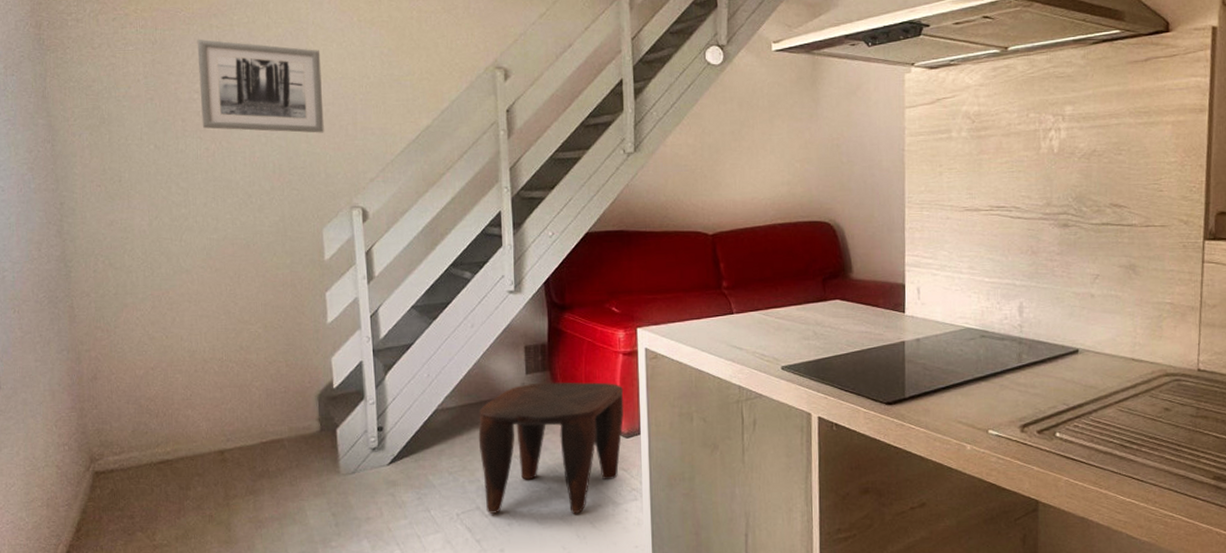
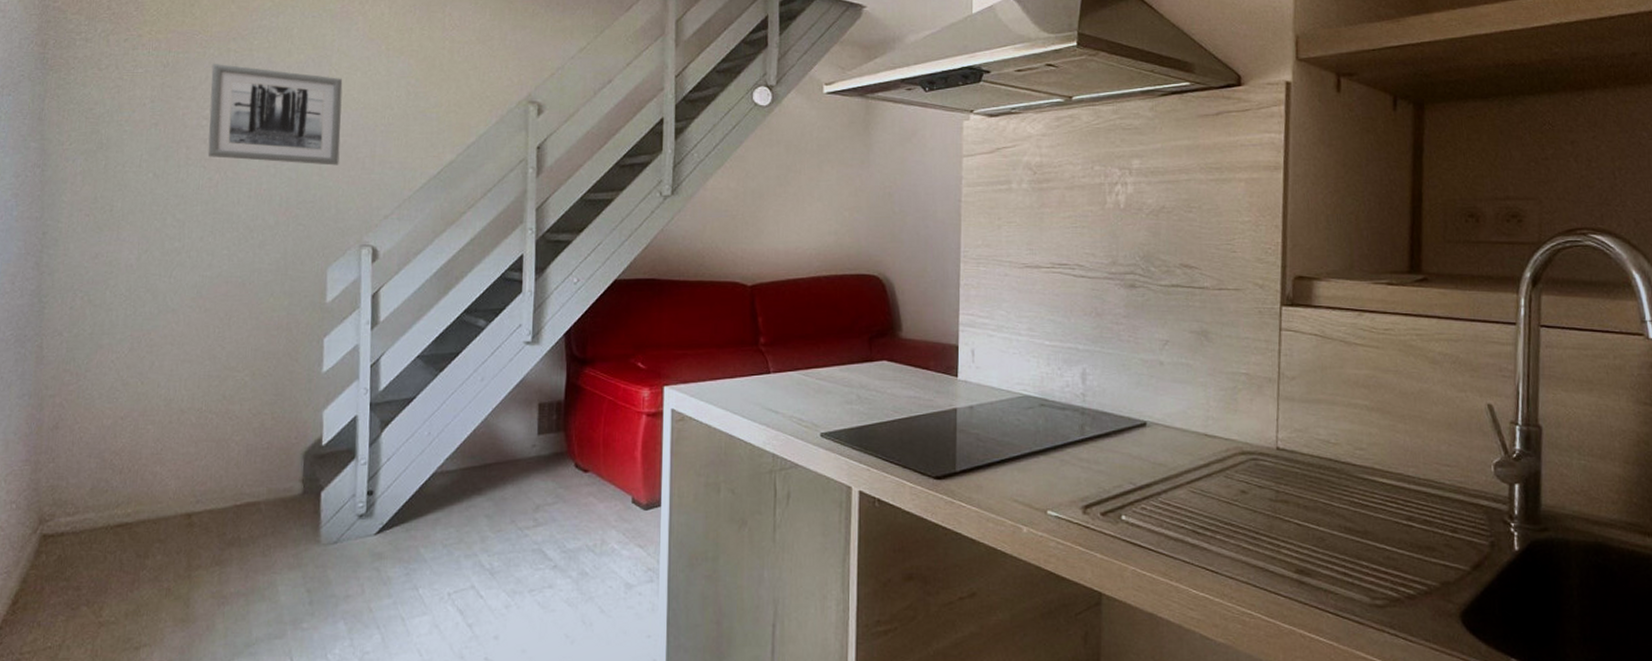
stool: present [478,381,624,514] -> none [479,444,645,597]

